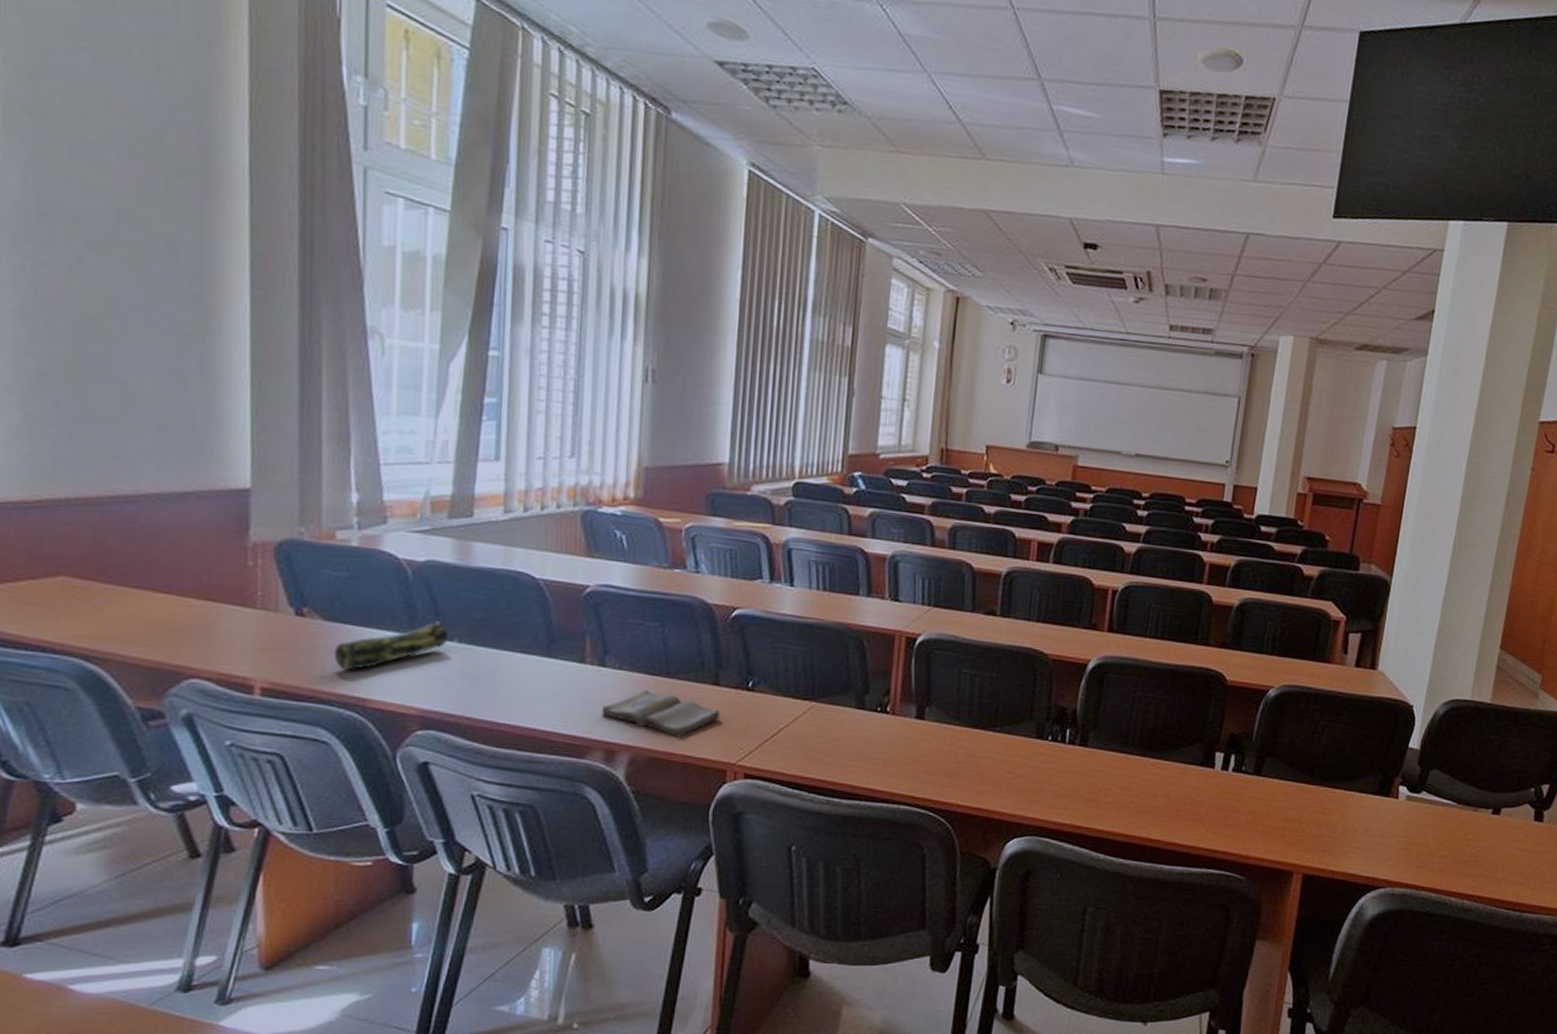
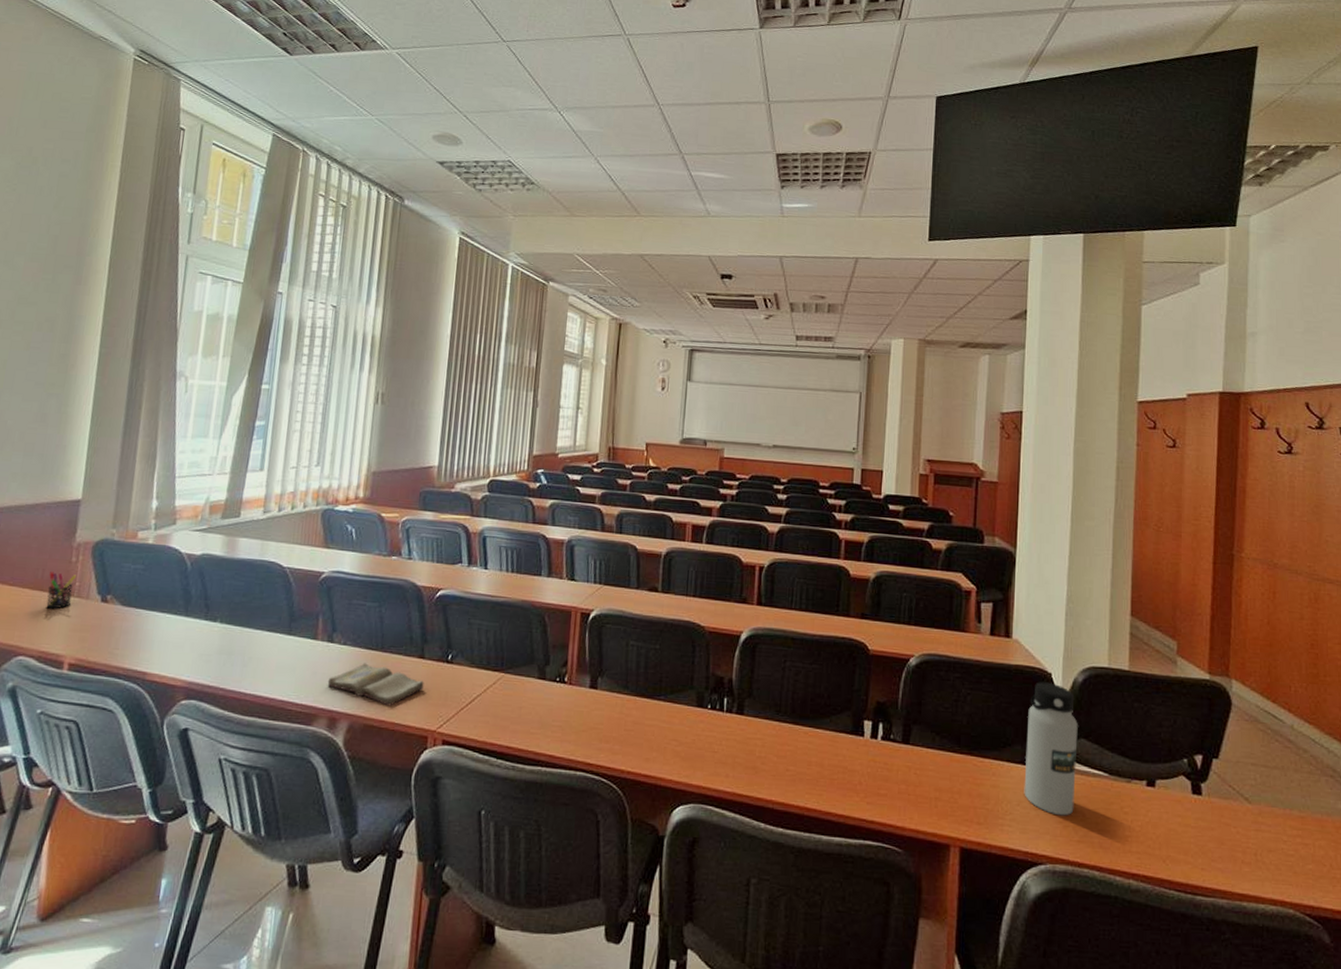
pen holder: none [219,577,258,623] -> present [46,572,77,609]
pencil case: present [333,621,449,671] -> none [125,604,214,648]
water bottle: none [1371,714,1434,843] -> present [1024,682,1078,816]

